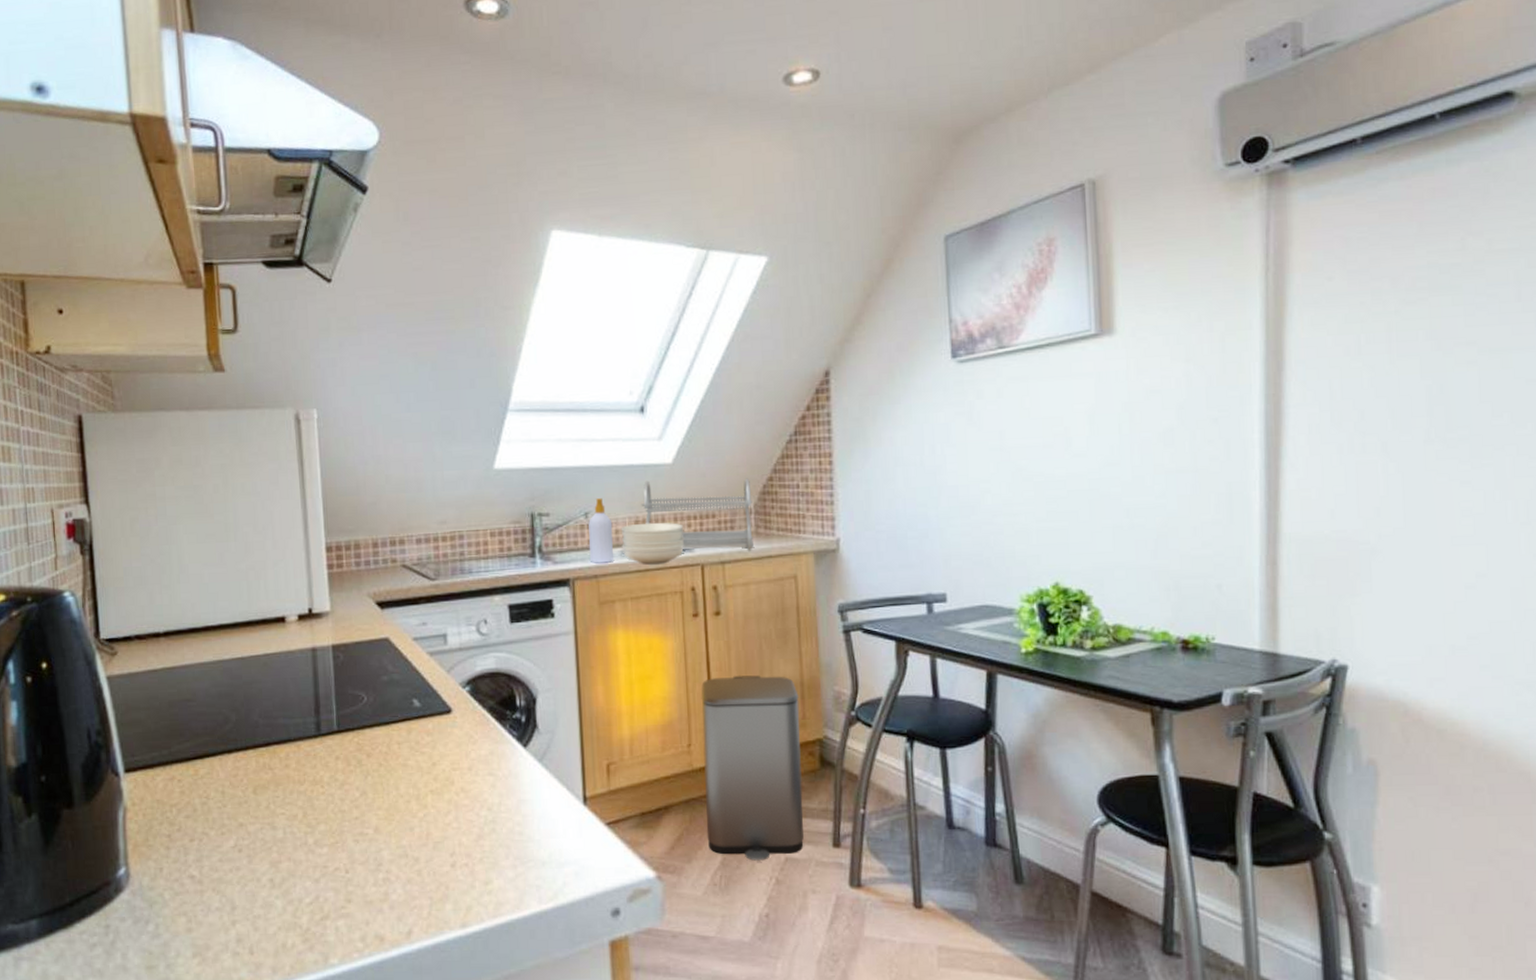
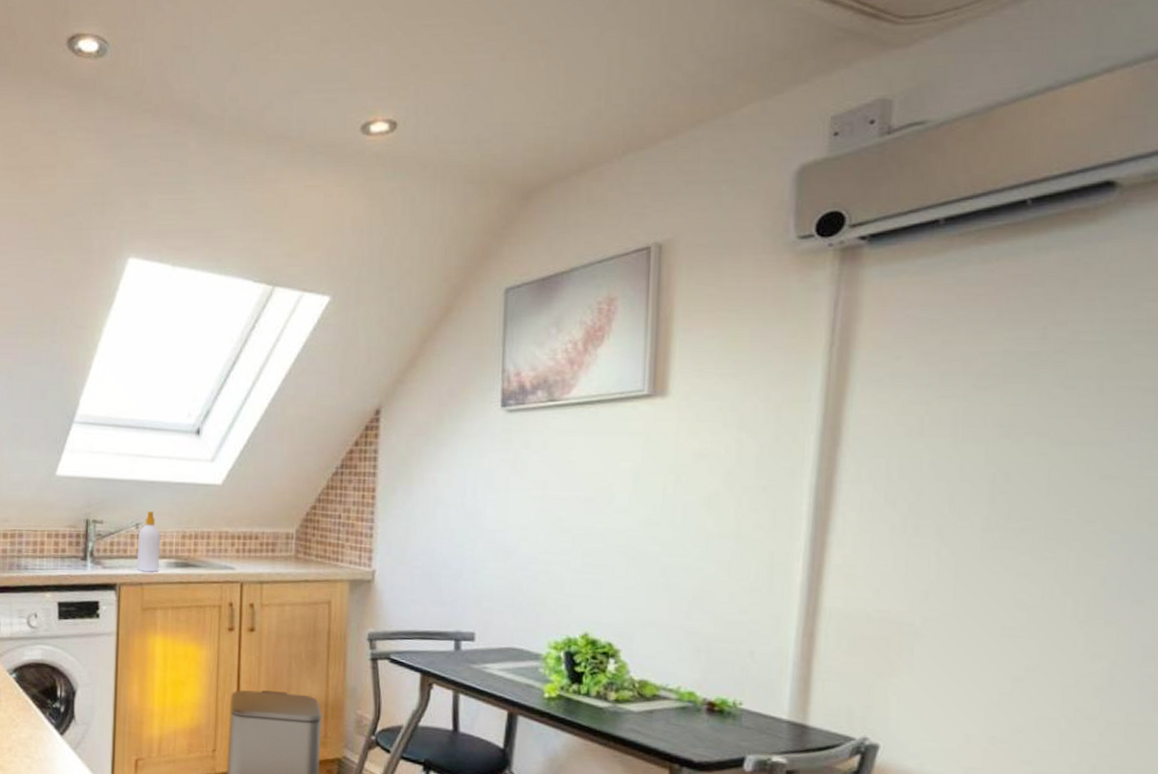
bowl: present [620,522,685,566] -> none [167,538,228,579]
dish rack: present [641,478,753,552] -> none [189,499,295,575]

